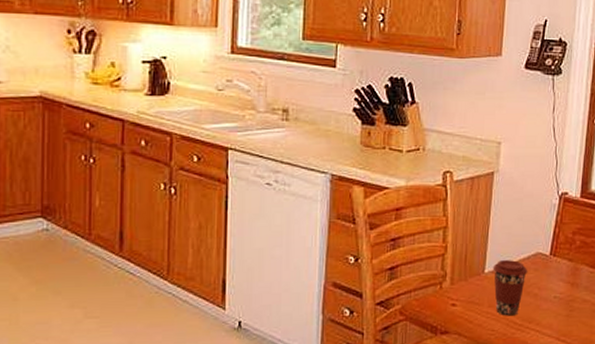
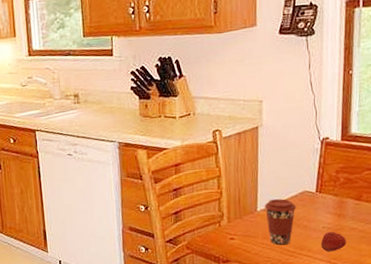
fruit: none [550,303,578,327] -> present [320,232,346,252]

